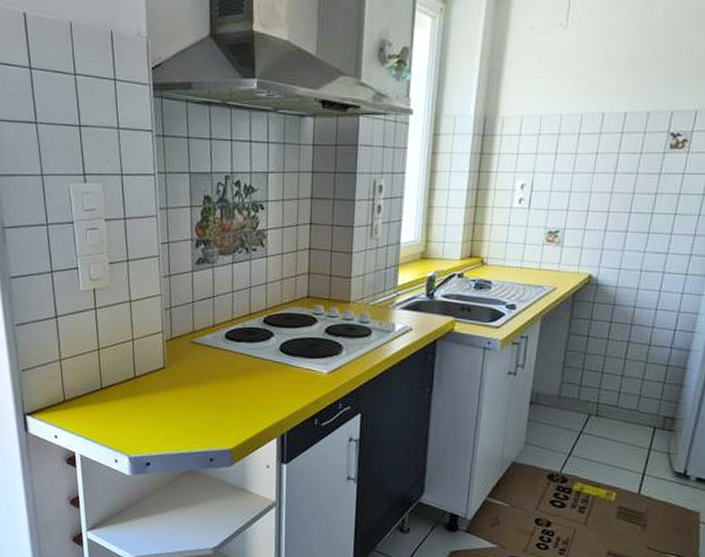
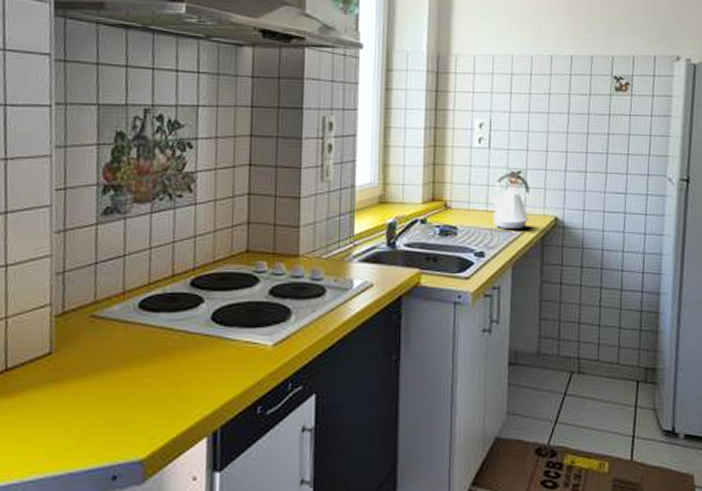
kettle: none [524,232,567,286] -> present [489,172,531,230]

